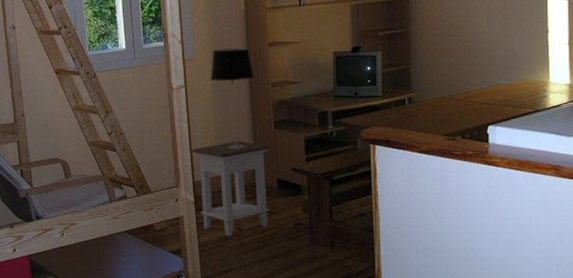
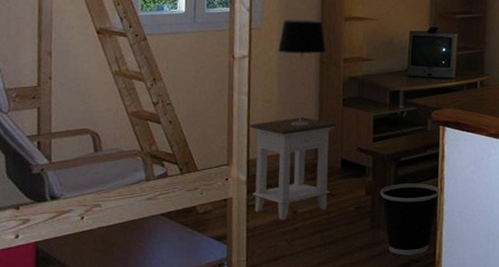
wastebasket: none [316,200,374,269] -> present [380,183,440,255]

